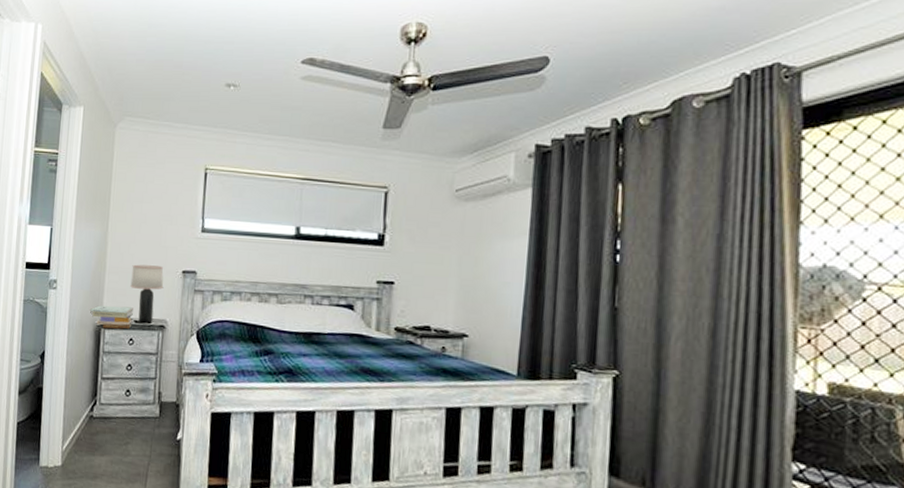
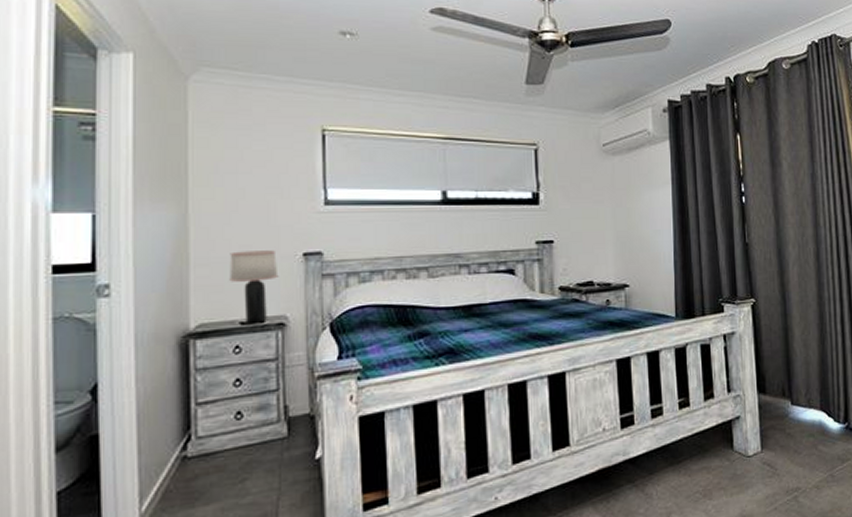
books: present [90,305,133,330] -> none [170,306,237,339]

